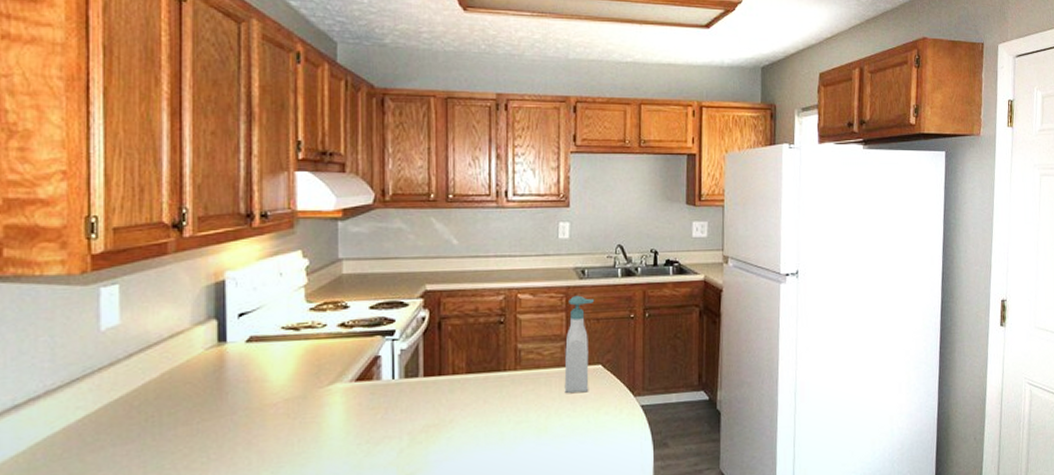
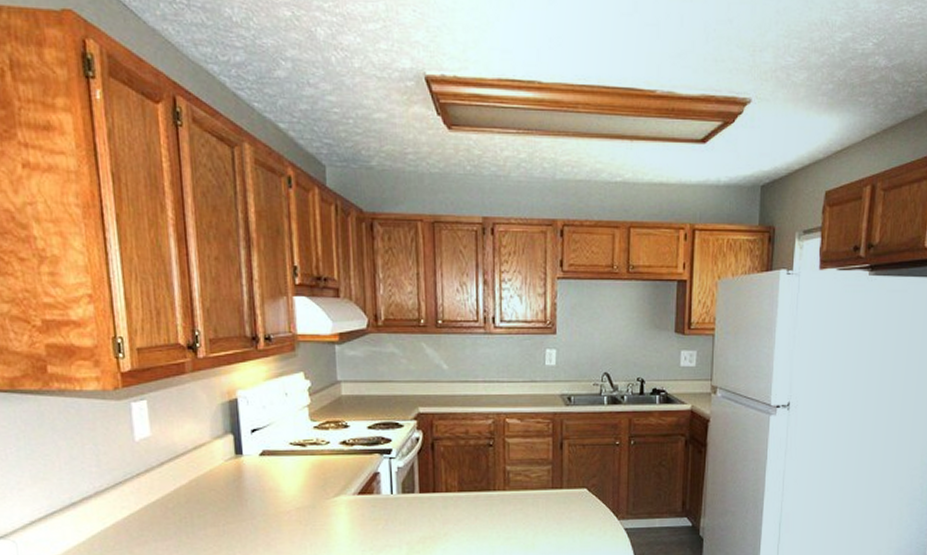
soap bottle: present [564,295,595,393] -> none [551,421,581,514]

